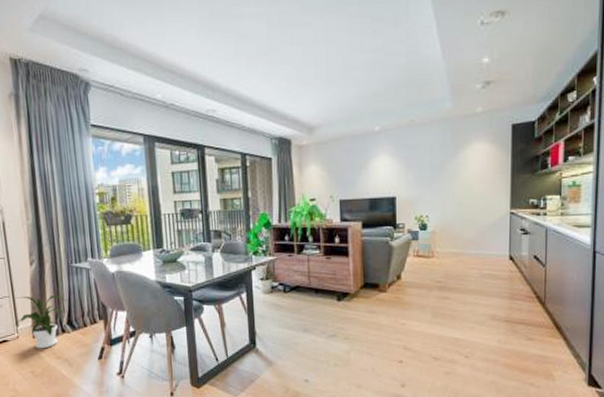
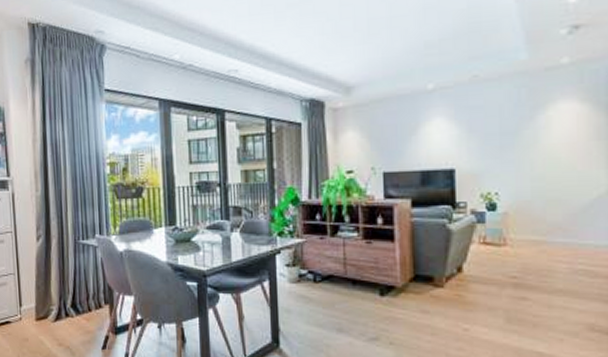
house plant: present [14,294,66,349] -> none [18,273,71,334]

